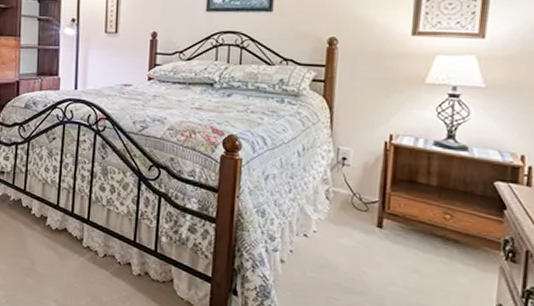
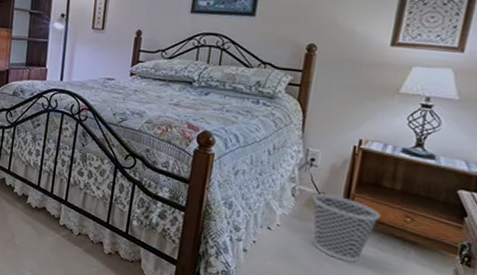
wastebasket: none [347,194,419,266] -> present [312,193,381,262]

